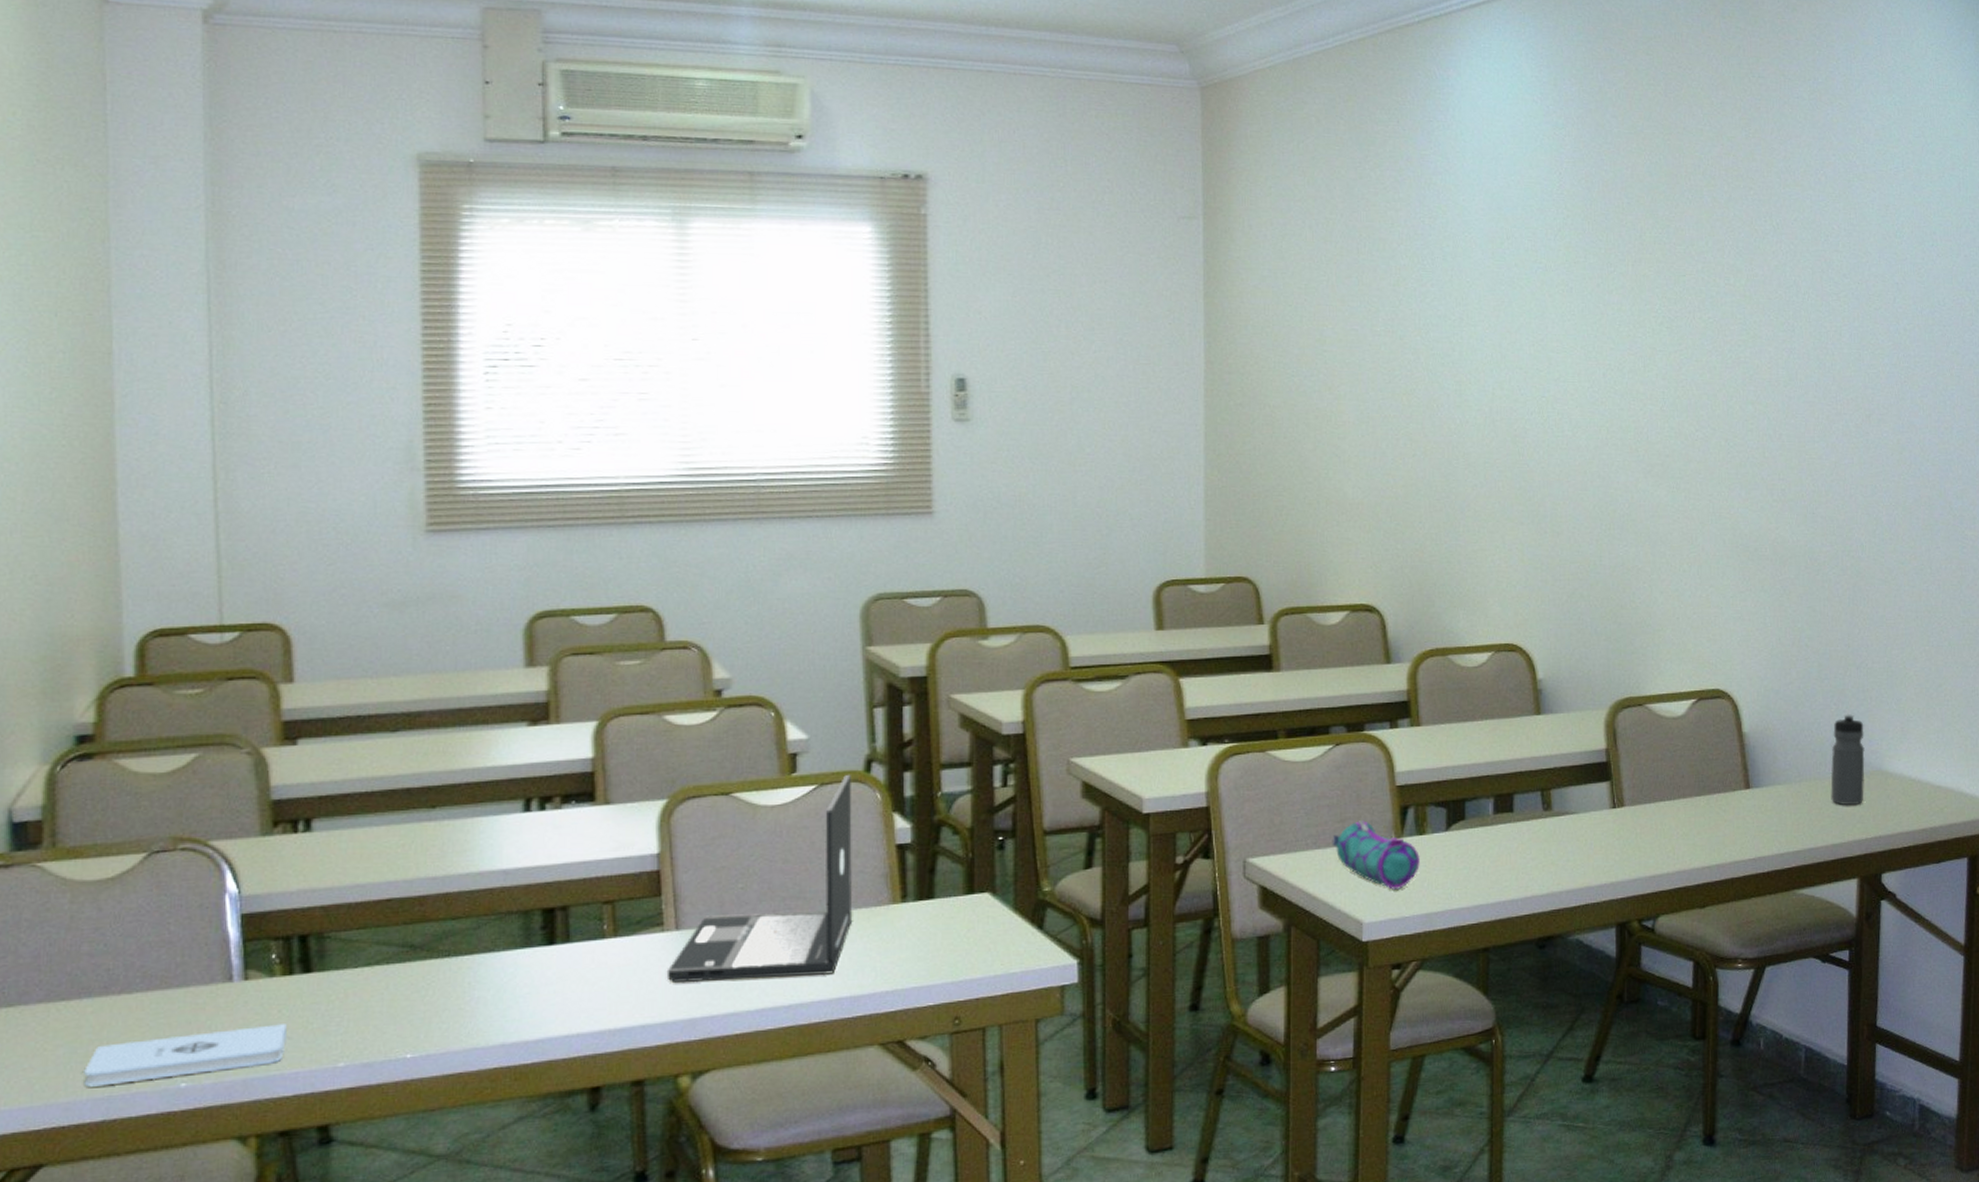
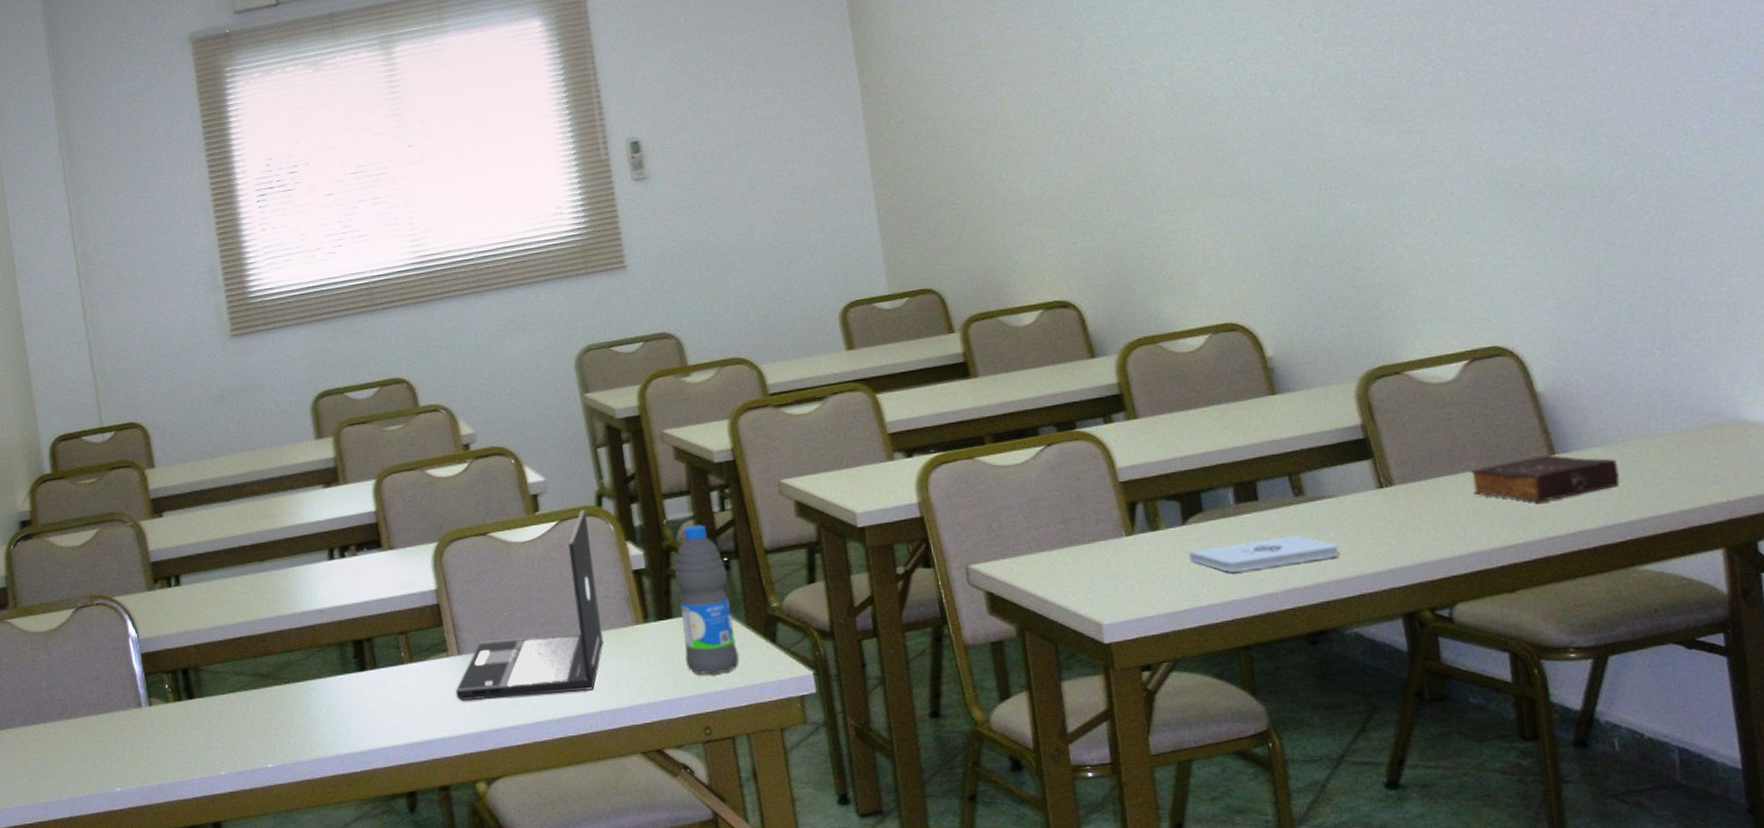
notepad: present [84,1024,287,1087] -> none [54,740,183,791]
water bottle: none [943,800,1001,961] -> present [675,524,739,675]
pencil case: present [1332,819,1420,890] -> none [1056,519,1158,589]
notepad: none [1448,847,1573,878] -> present [1188,535,1340,573]
book: none [1684,788,1793,830] -> present [1469,454,1620,503]
water bottle: present [1830,713,1865,806] -> none [1660,357,1717,465]

